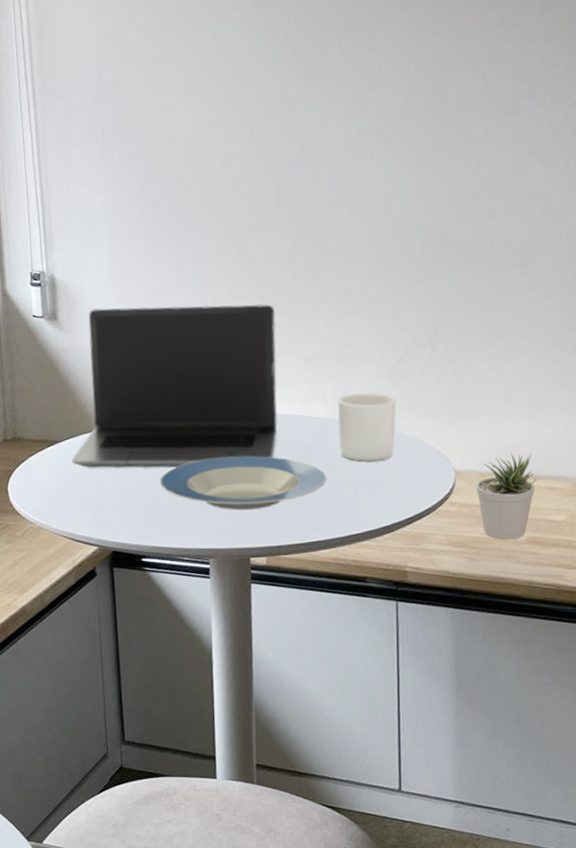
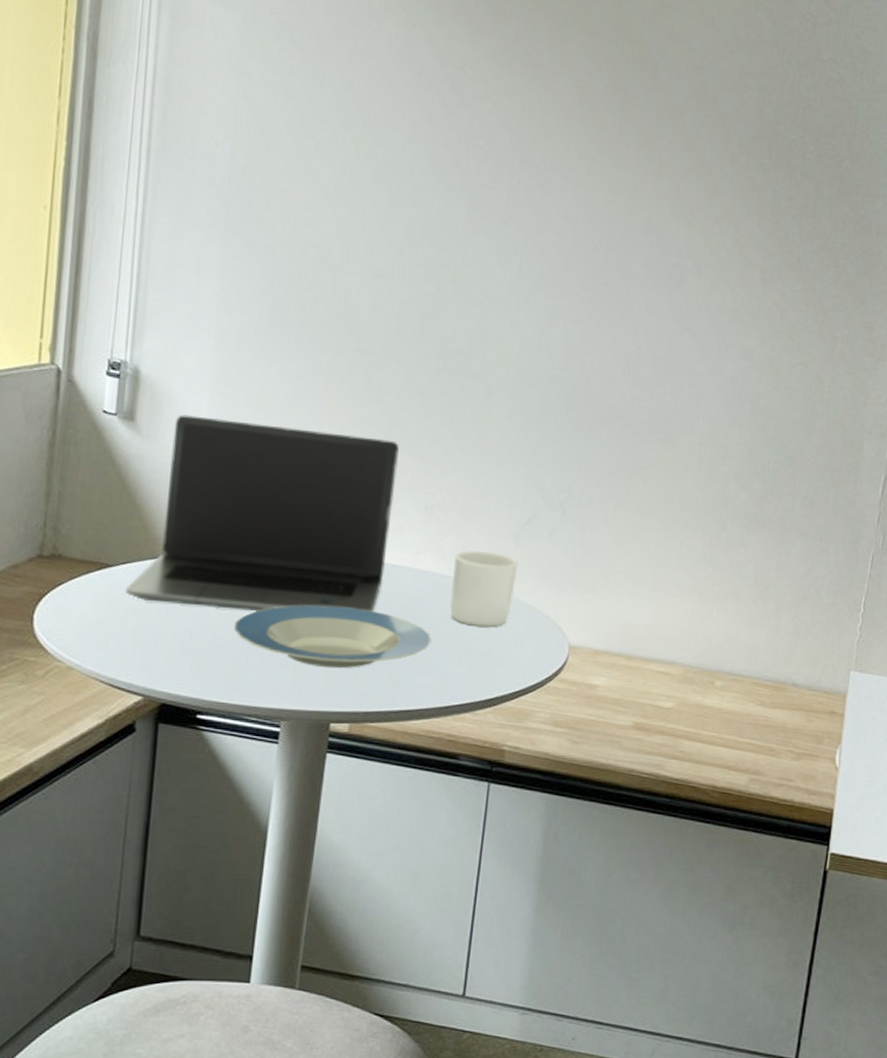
potted plant: present [476,452,536,541] -> none [588,632,650,725]

